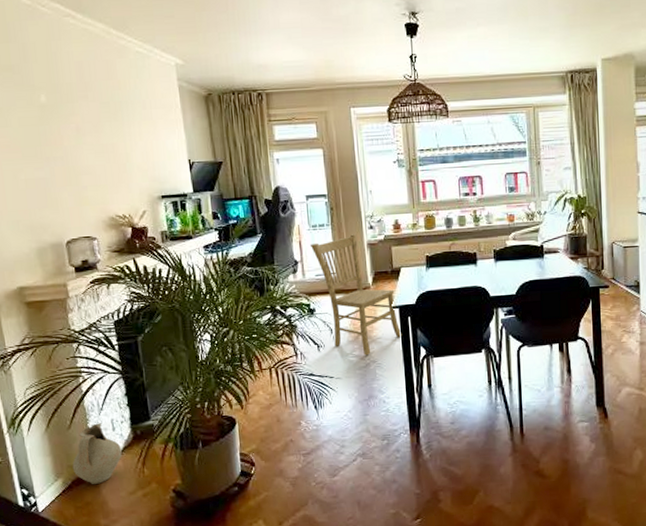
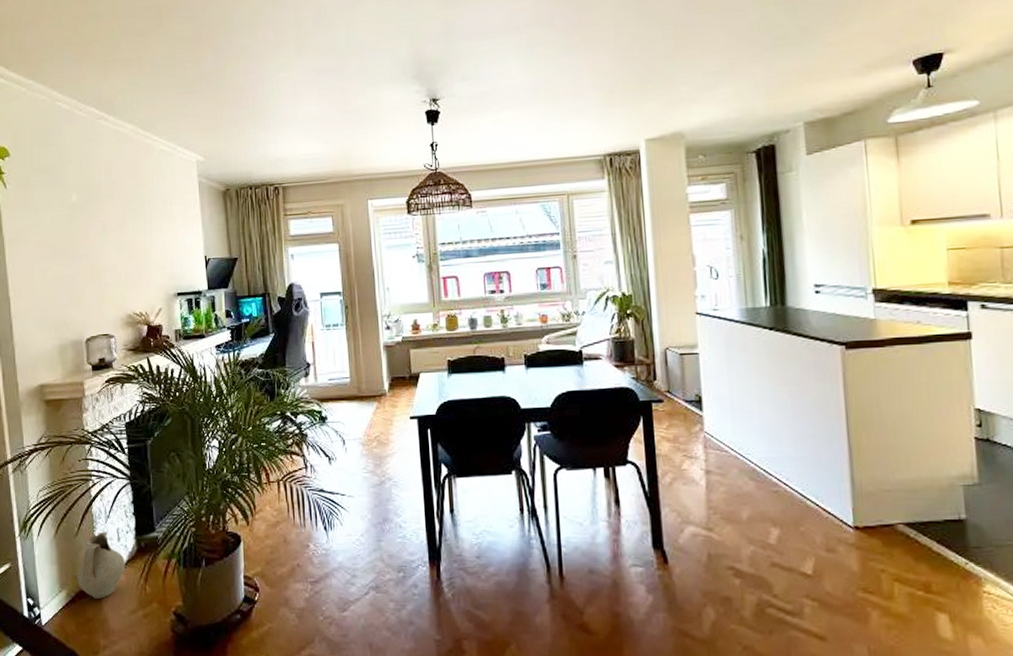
dining chair: present [310,233,402,356] -> none [323,334,421,472]

